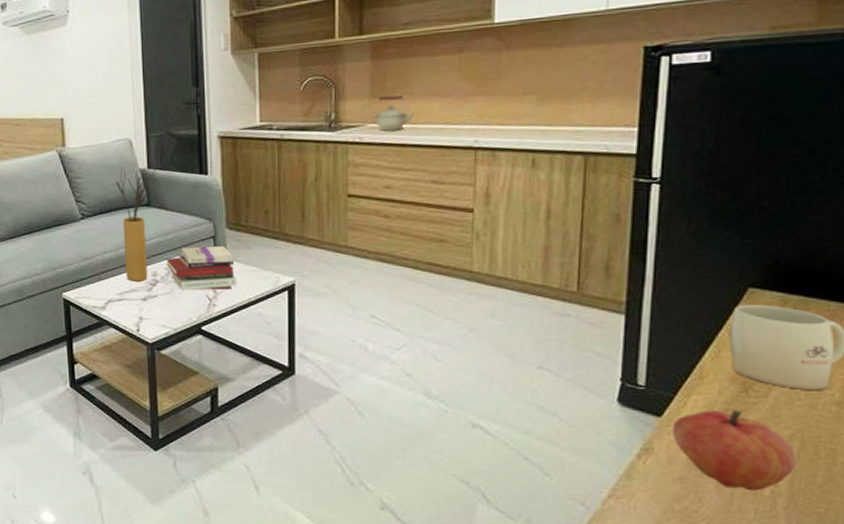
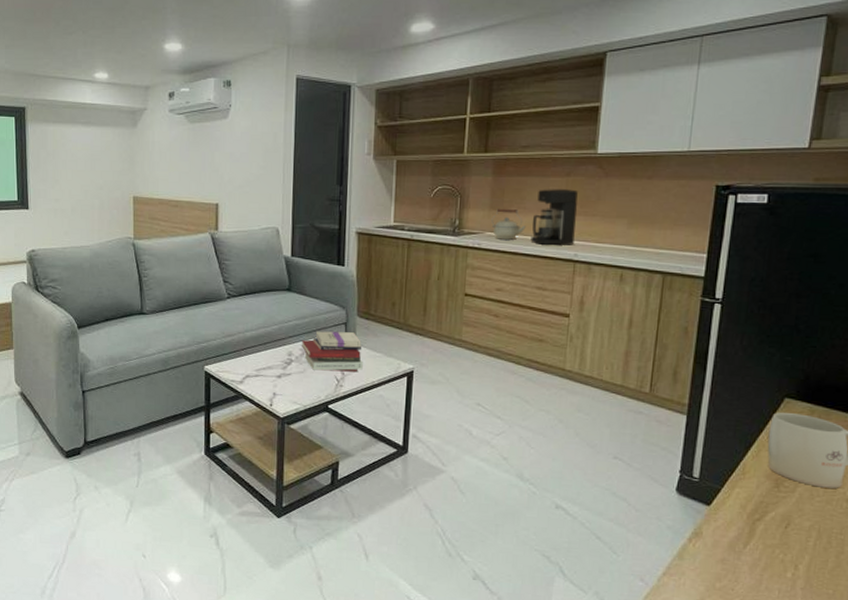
vase: present [116,166,156,282] -> none [262,253,299,360]
coffee maker: none [421,67,475,134] -> present [530,189,578,246]
fruit: present [671,408,797,491] -> none [717,501,814,573]

